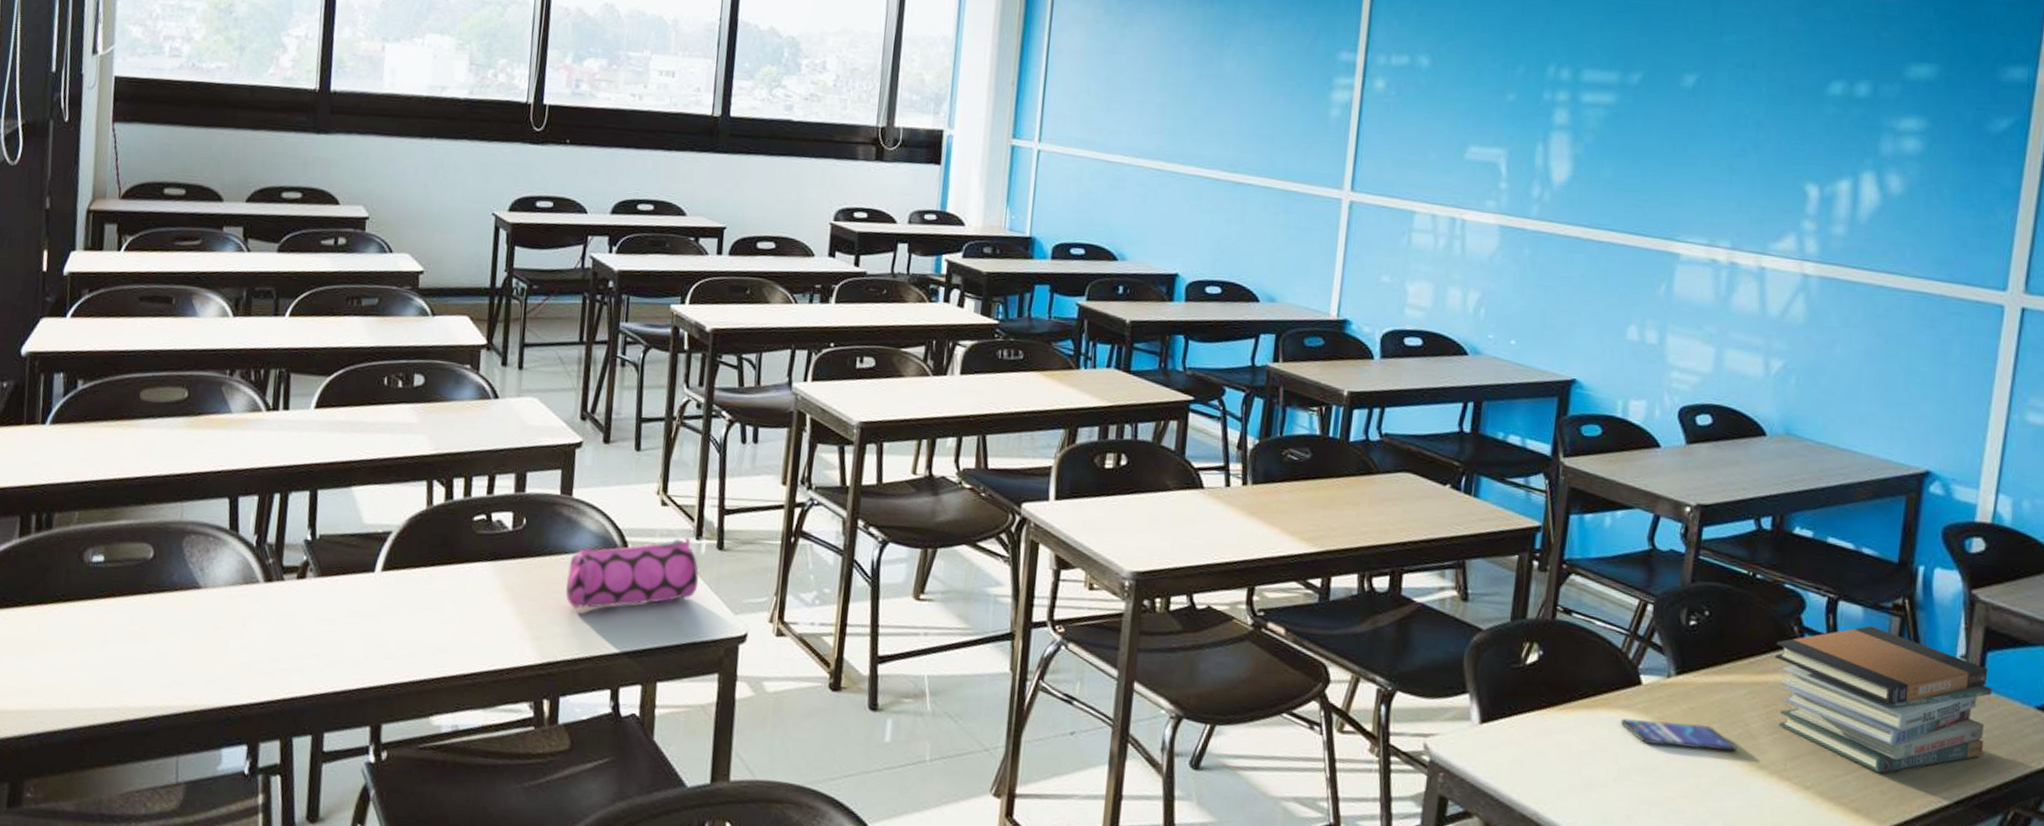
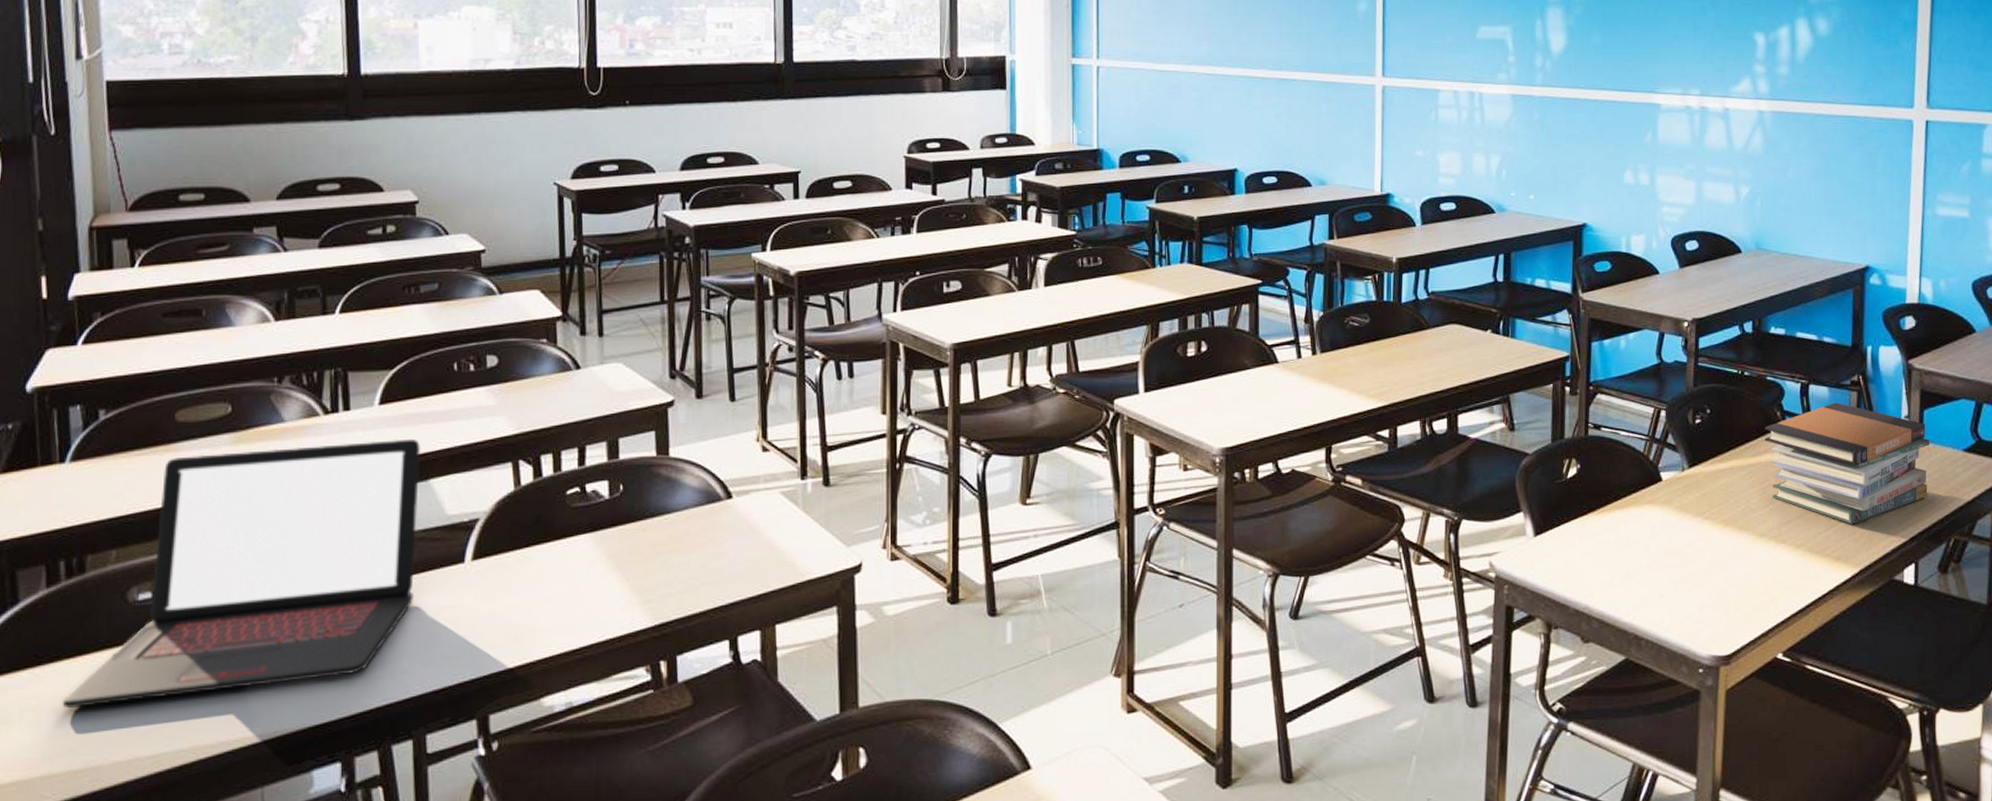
laptop: none [20,433,348,663] -> present [62,438,421,708]
pencil case: present [566,535,699,609] -> none [671,477,808,566]
smartphone: present [1621,718,1737,752] -> none [1649,507,1741,532]

